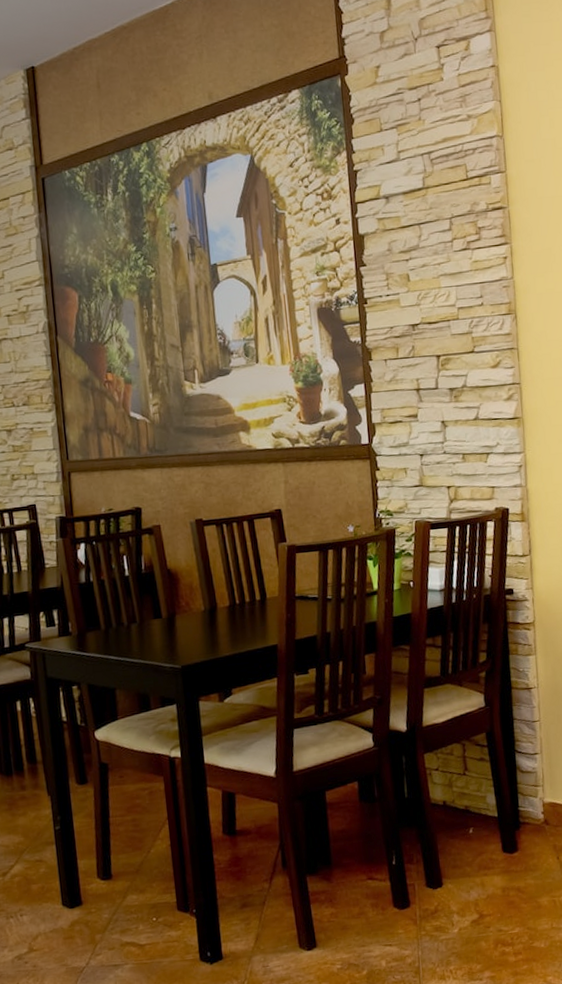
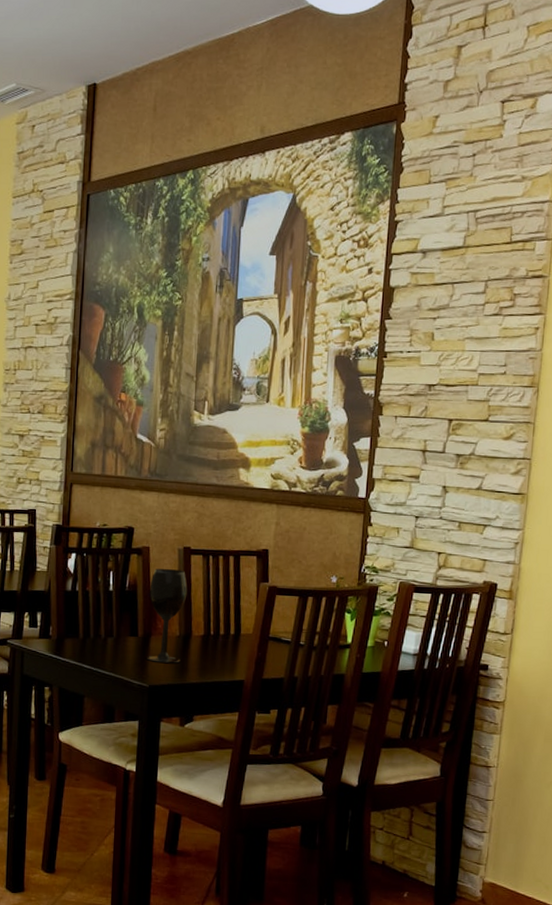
wine glass: none [166,543,210,642] -> present [147,569,188,663]

